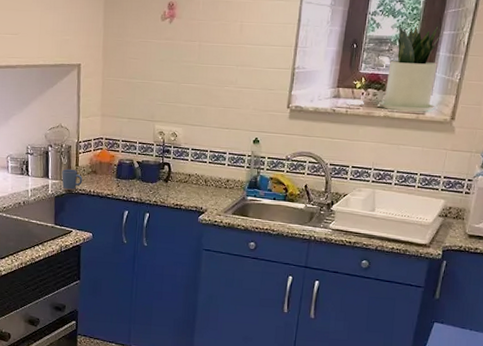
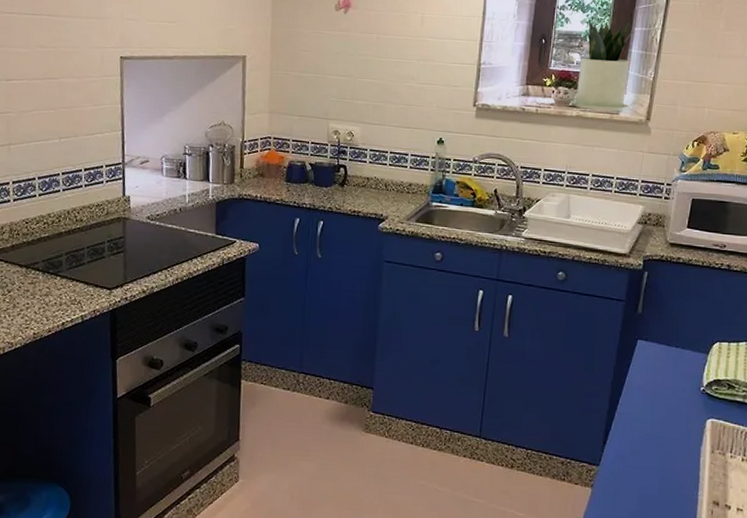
mug: present [62,168,82,191] -> none [224,171,248,196]

